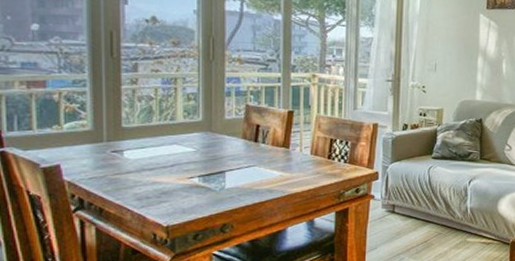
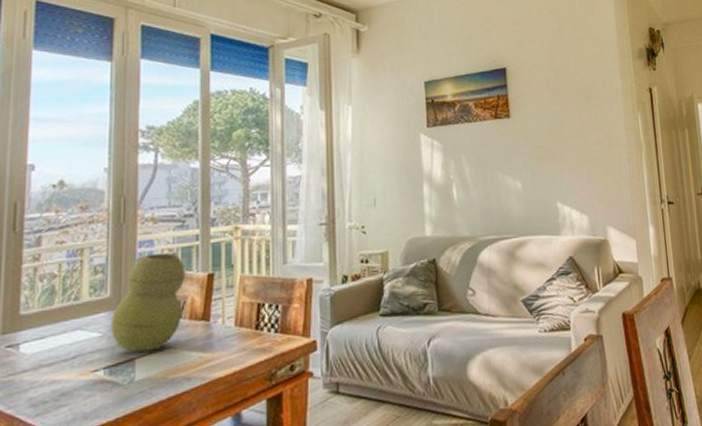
vase: none [203,89,269,167] -> present [110,252,186,352]

